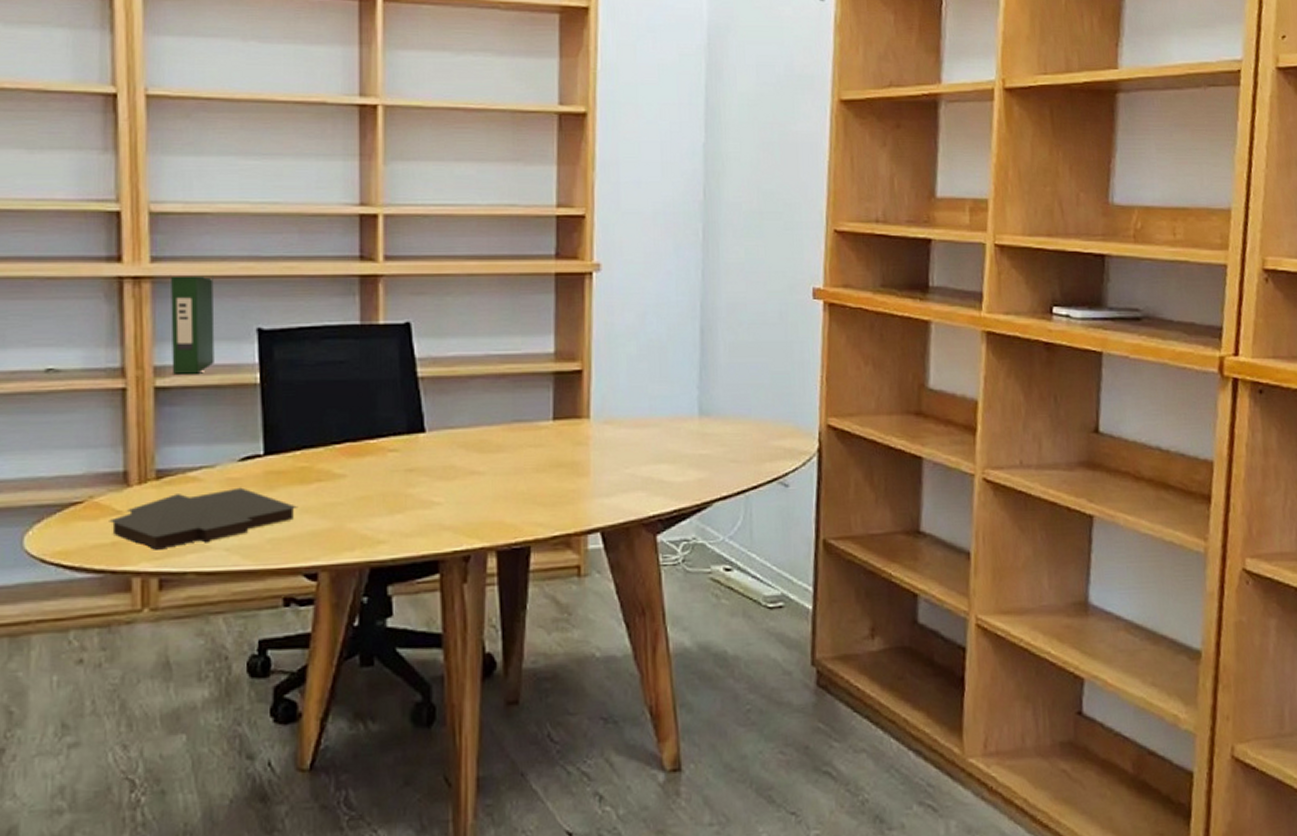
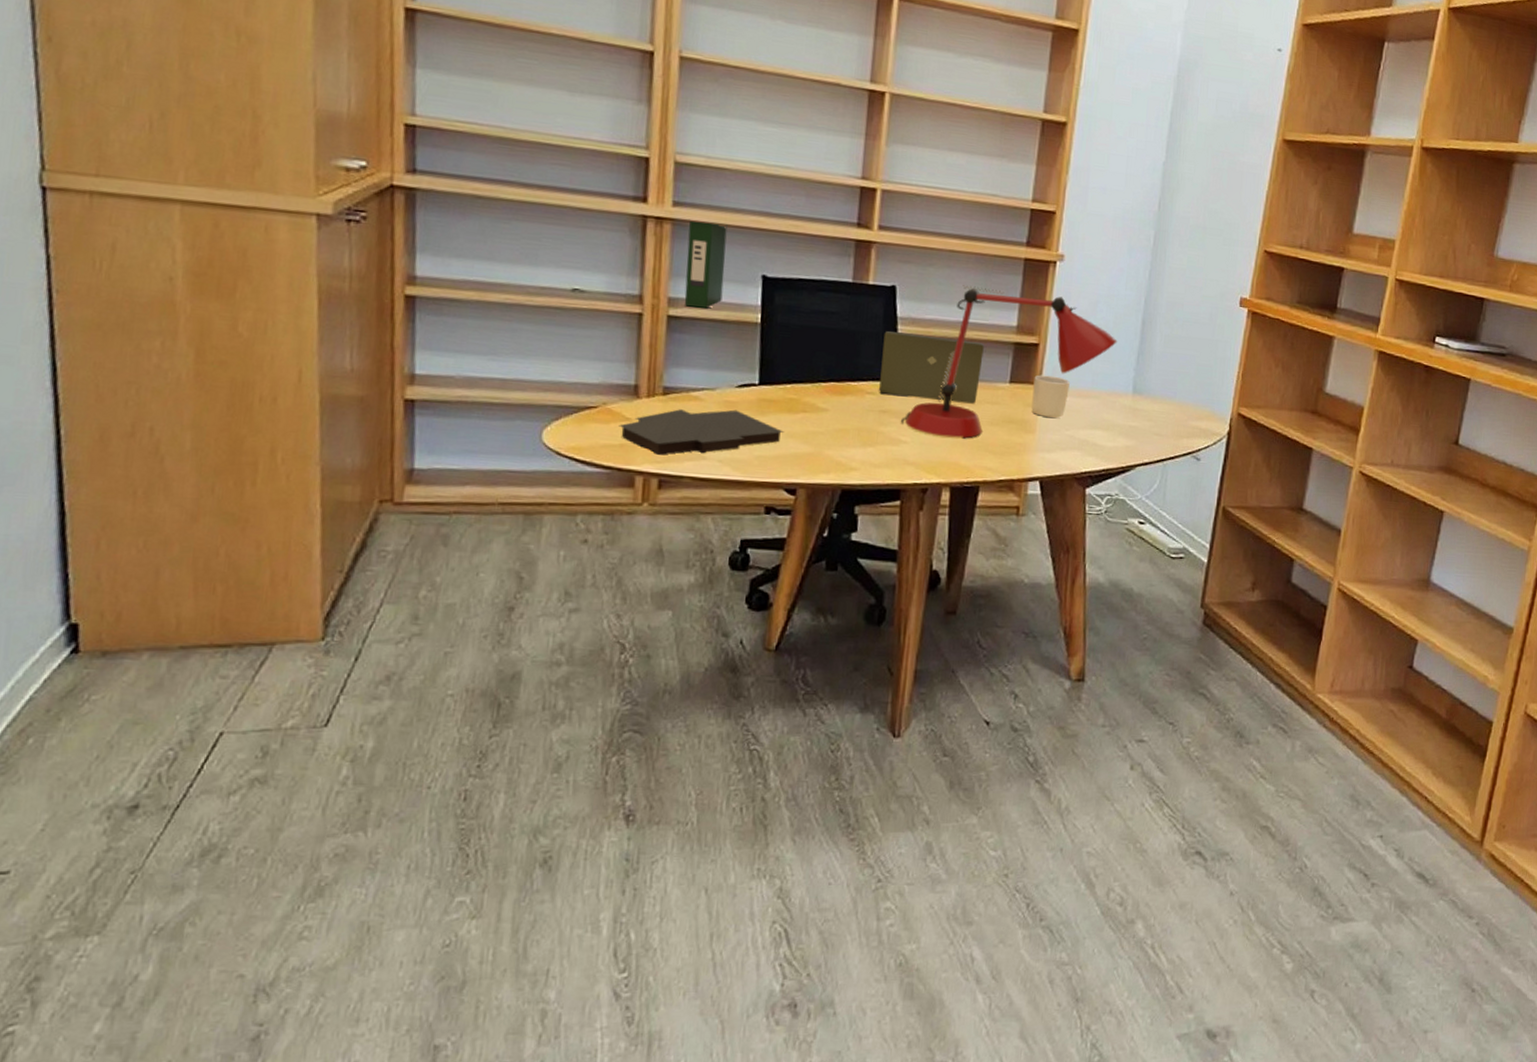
laptop: none [402,375,519,450] -> present [879,331,984,404]
desk lamp: none [430,312,674,493] -> present [900,285,1118,439]
mug: none [581,406,624,456] -> present [1031,374,1070,418]

